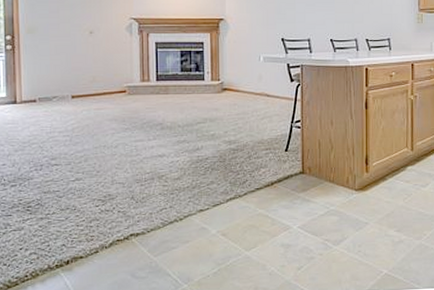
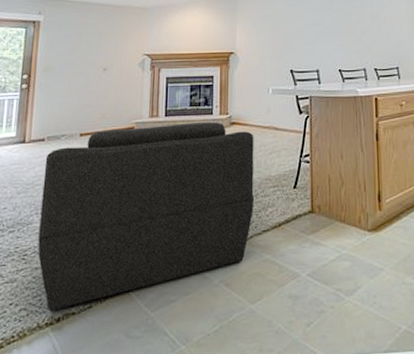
armchair: none [39,88,248,256] -> present [37,122,255,312]

